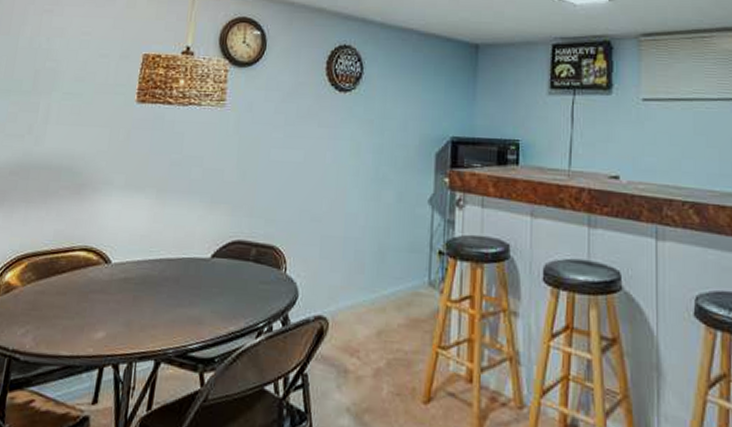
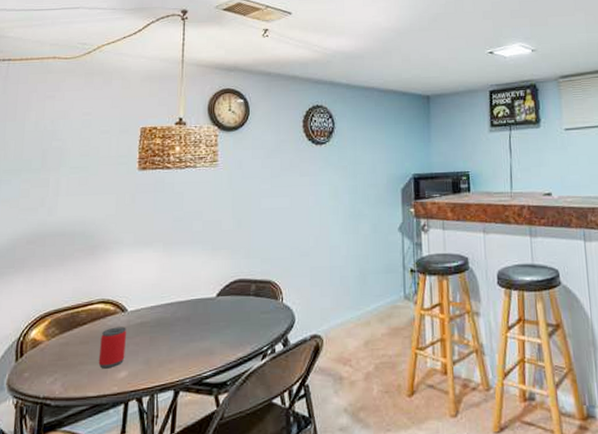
beverage can: none [74,279,109,325] -> present [98,327,127,368]

